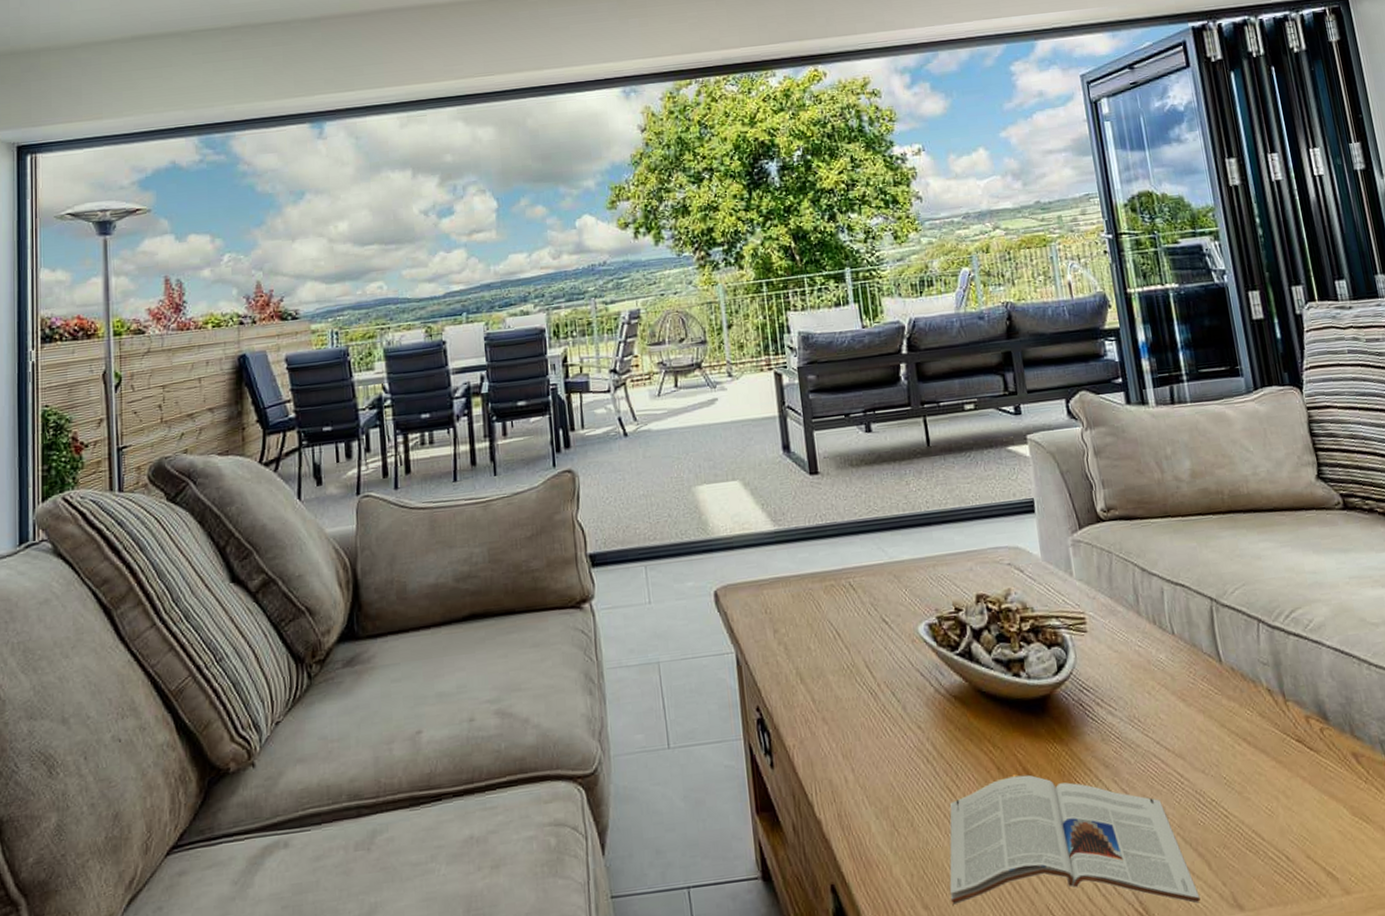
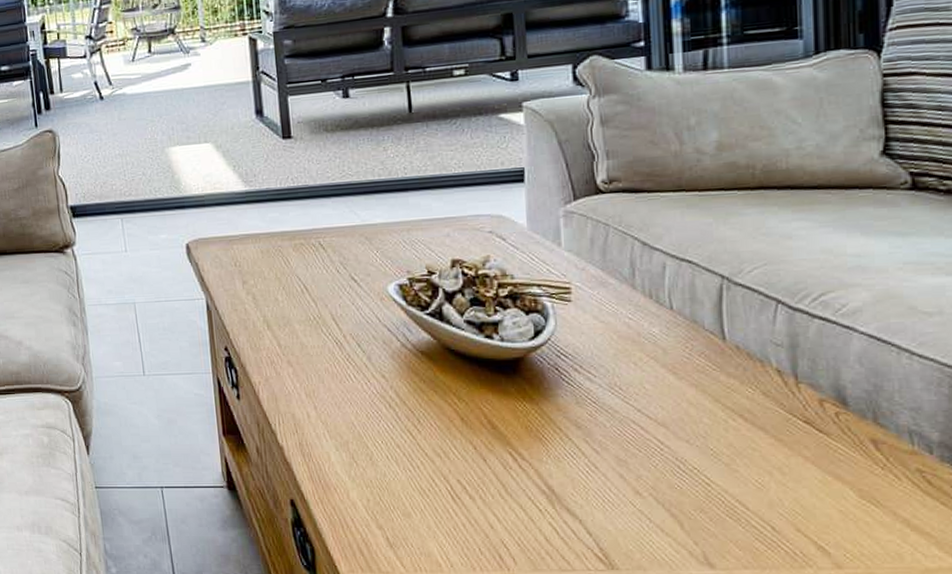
magazine: present [949,774,1200,906] -> none [404,427,667,557]

